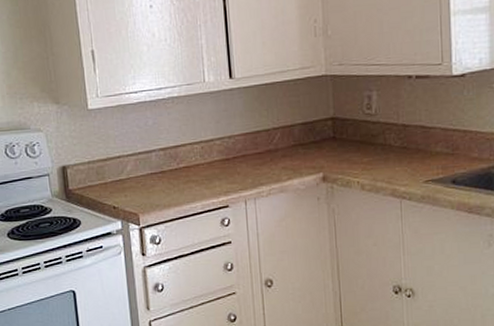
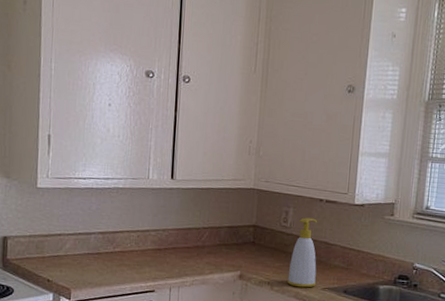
soap bottle: none [380,99,417,183] -> present [287,217,318,288]

